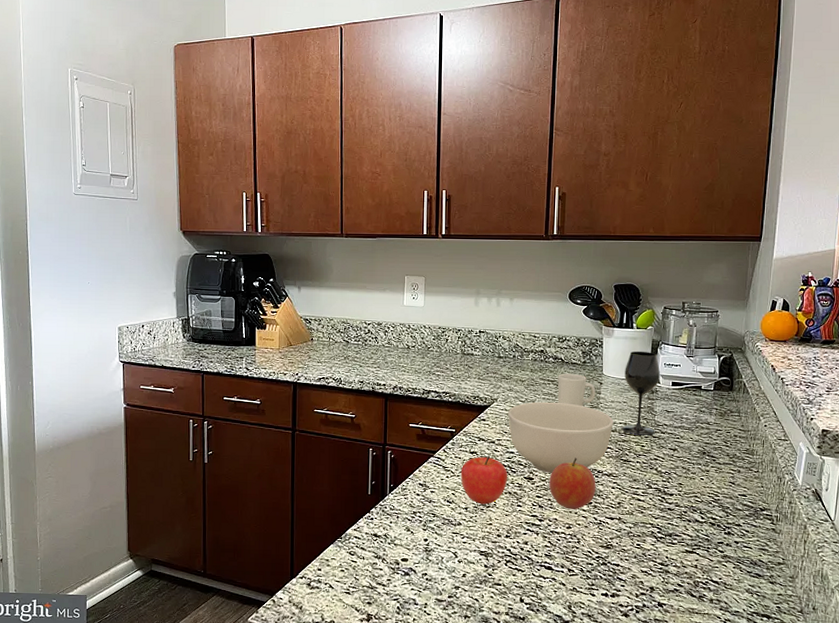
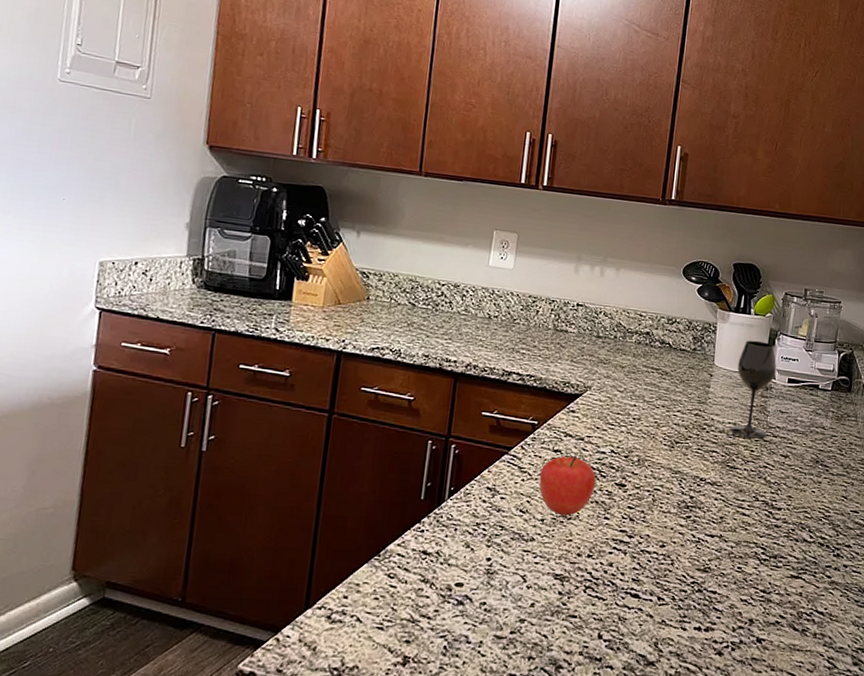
bowl: present [508,401,614,474] -> none [602,392,722,481]
fruit: present [549,457,596,509] -> none [643,461,698,524]
mug: present [557,373,596,407] -> none [661,360,705,402]

